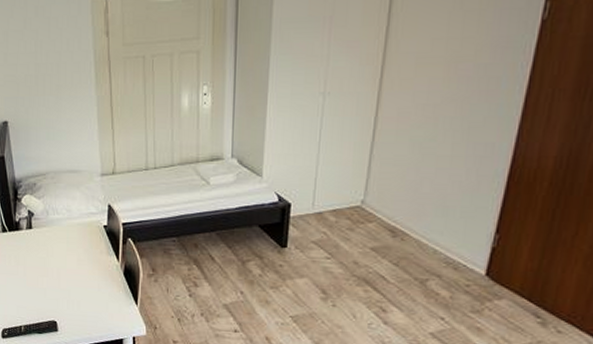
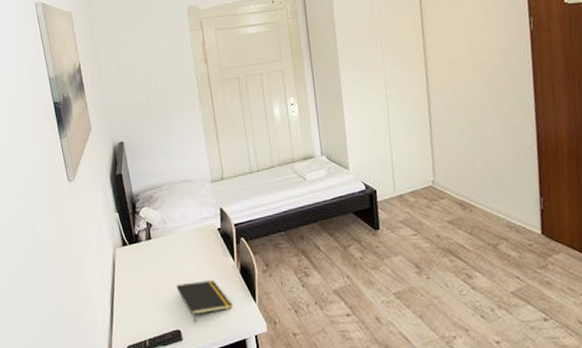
notepad: none [55,277,111,316] -> present [176,280,231,323]

